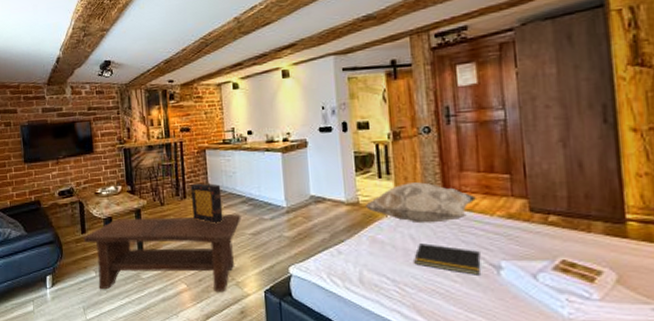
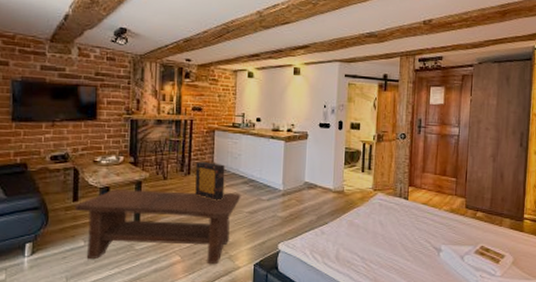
decorative pillow: present [364,182,476,224] -> none [348,178,431,213]
notepad: present [414,243,481,275] -> none [380,228,428,256]

